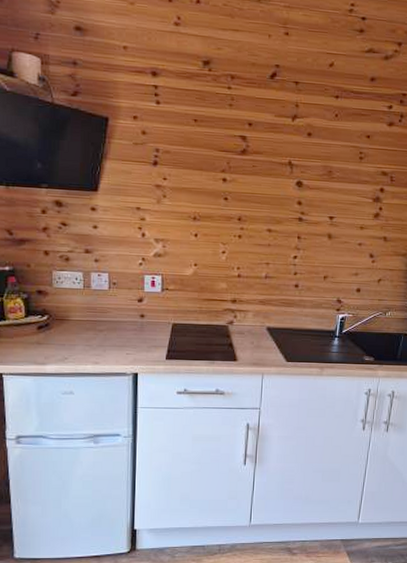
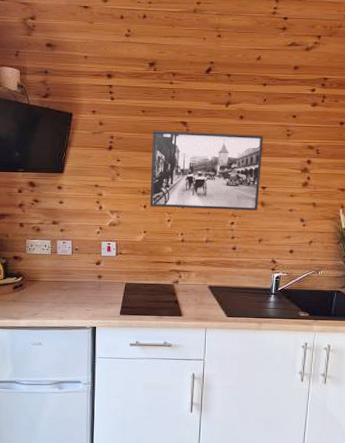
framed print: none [201,144,333,244] -> present [150,130,263,211]

